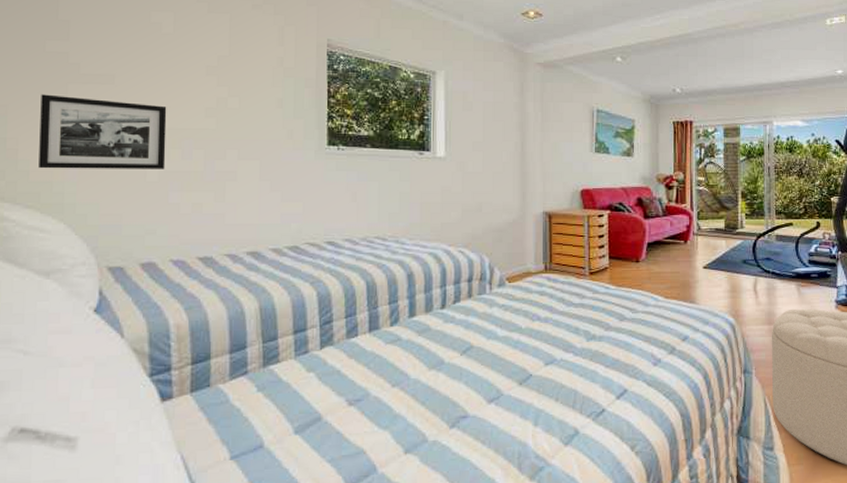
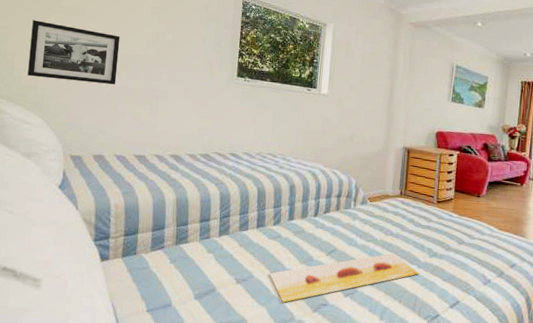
painting: none [390,342,576,422] -> present [269,253,419,303]

